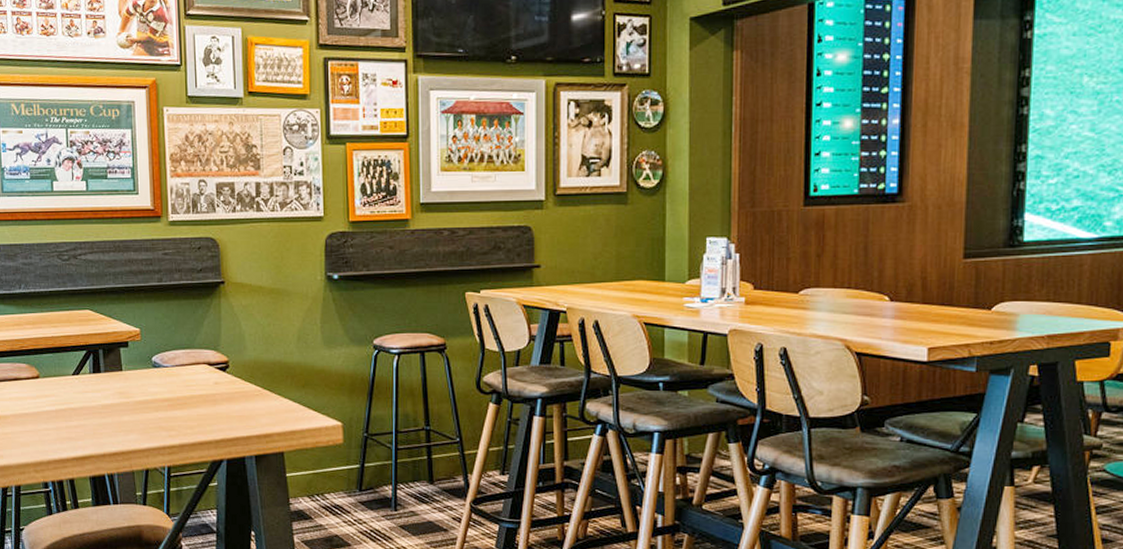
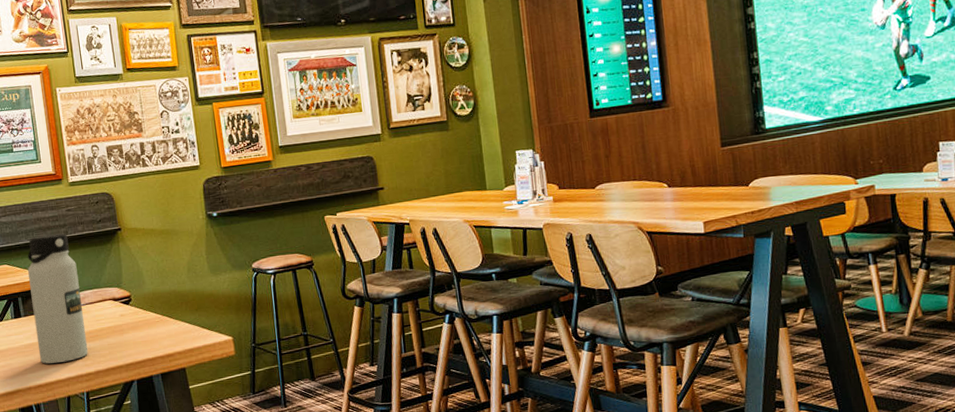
water bottle: none [113,280,174,430] -> present [27,233,89,364]

